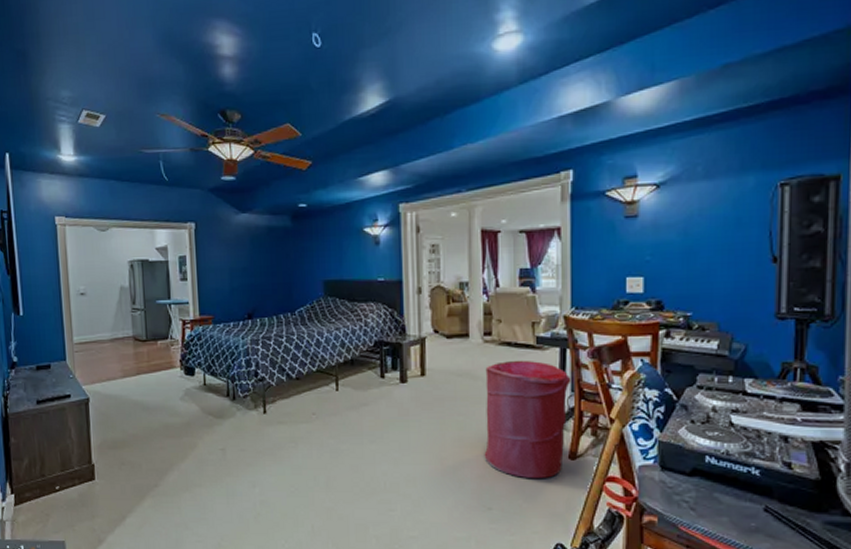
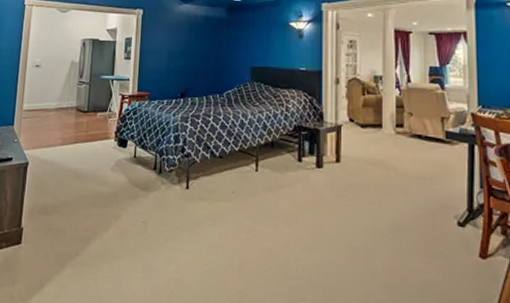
laundry hamper: present [484,360,571,479] -> none [395,152,480,277]

